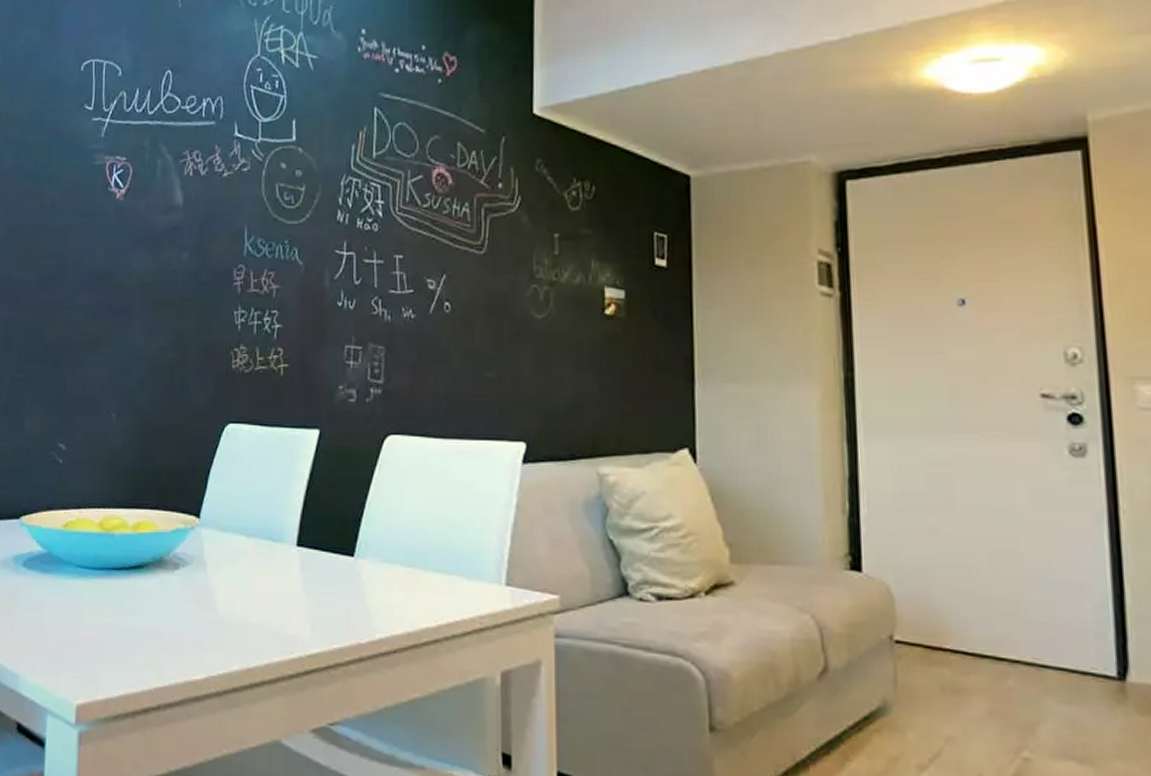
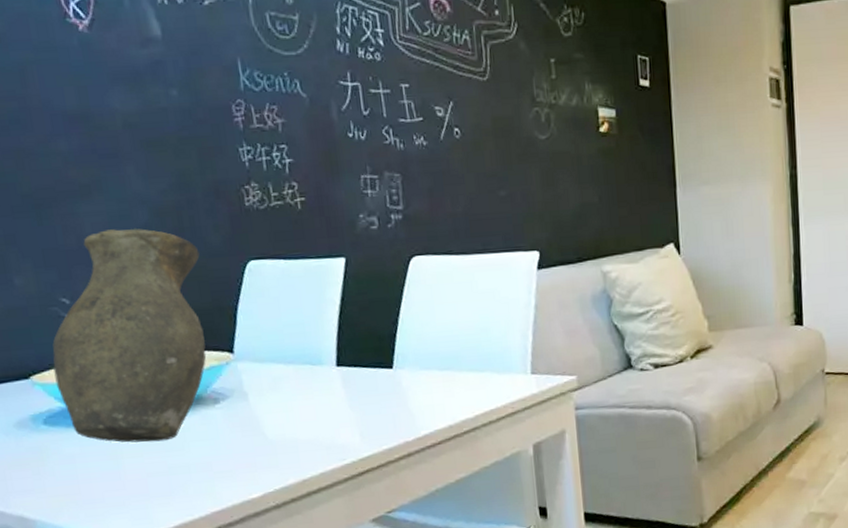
vase: none [40,381,184,601] -> present [52,228,207,443]

